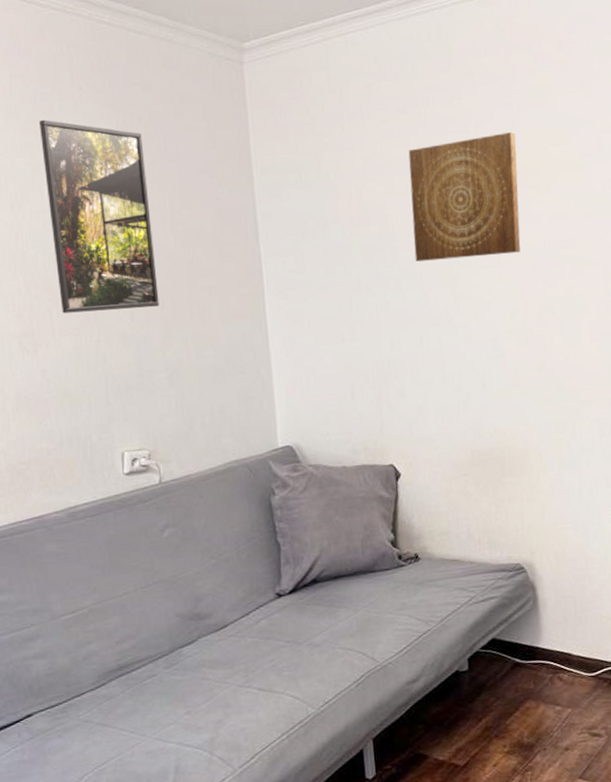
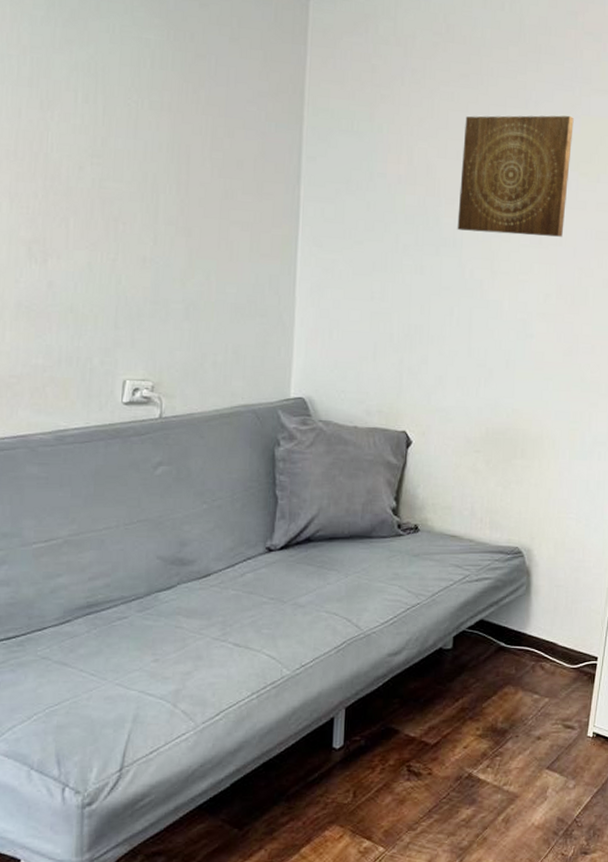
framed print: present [39,119,160,314] -> none [79,18,192,233]

